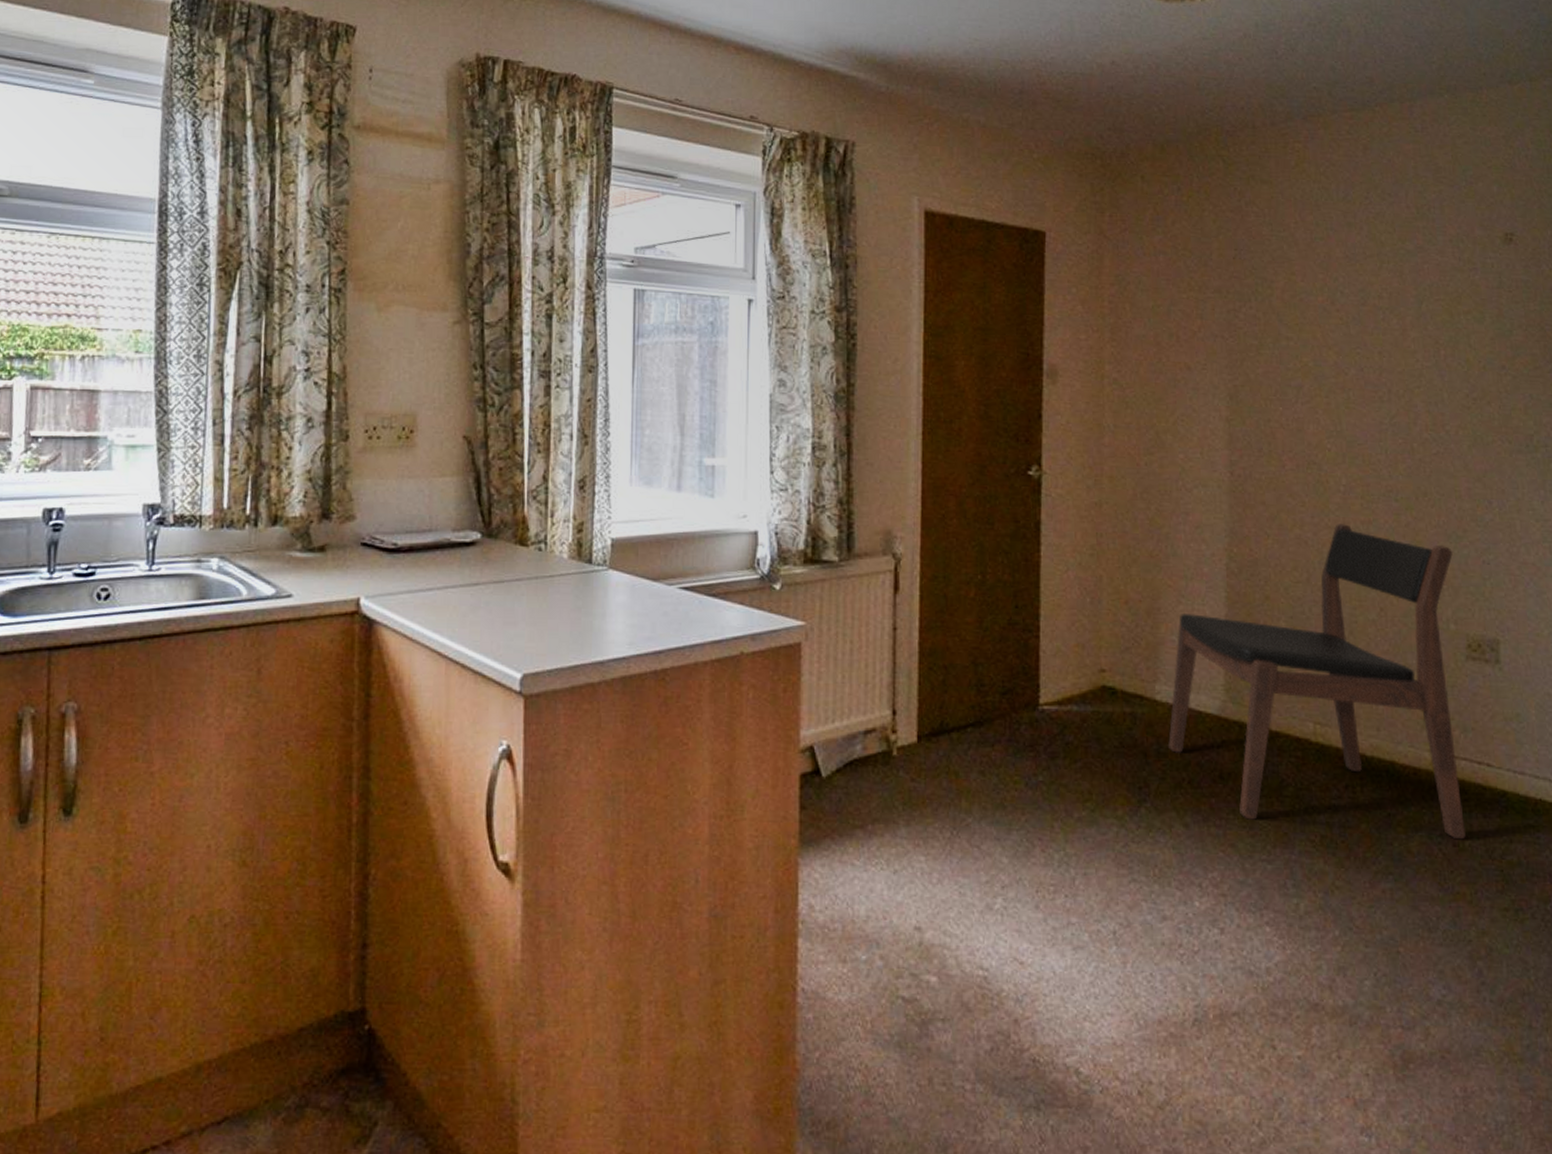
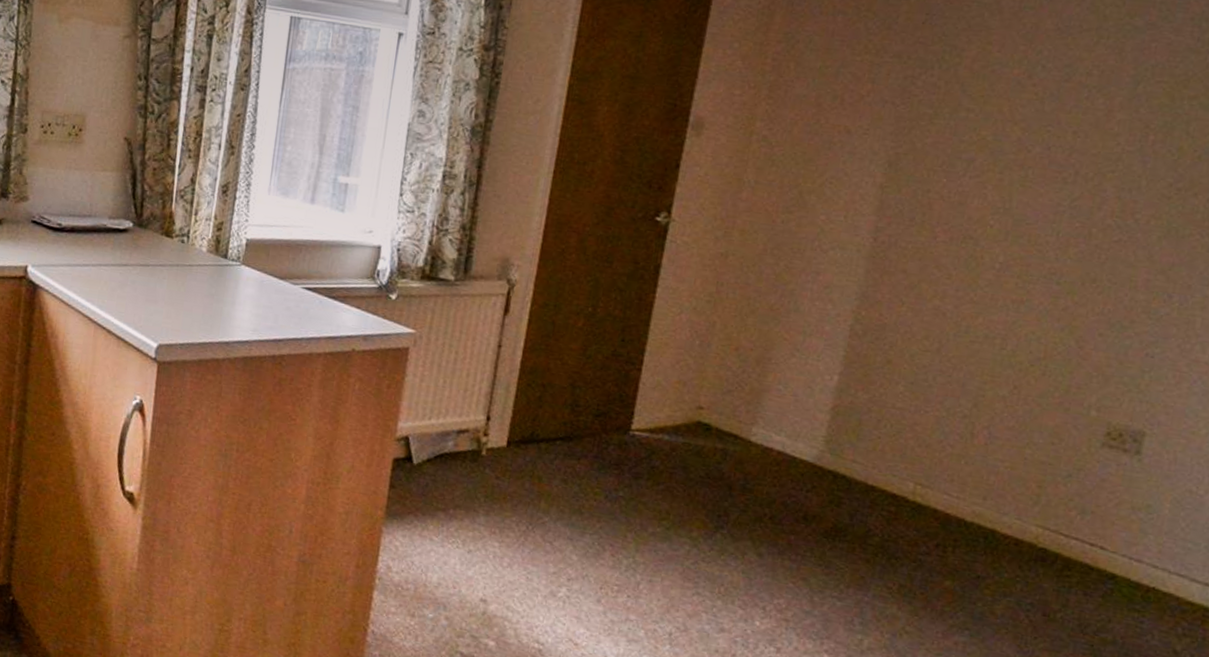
dining chair: present [1168,524,1466,840] -> none [755,300,1112,611]

